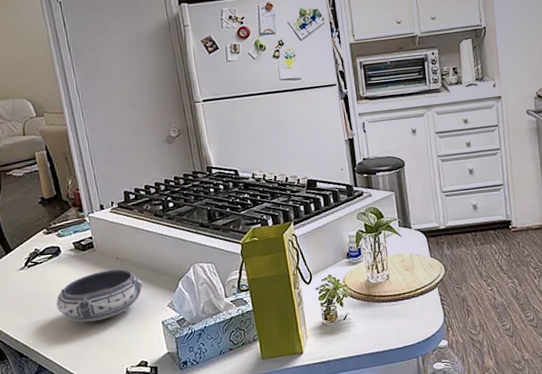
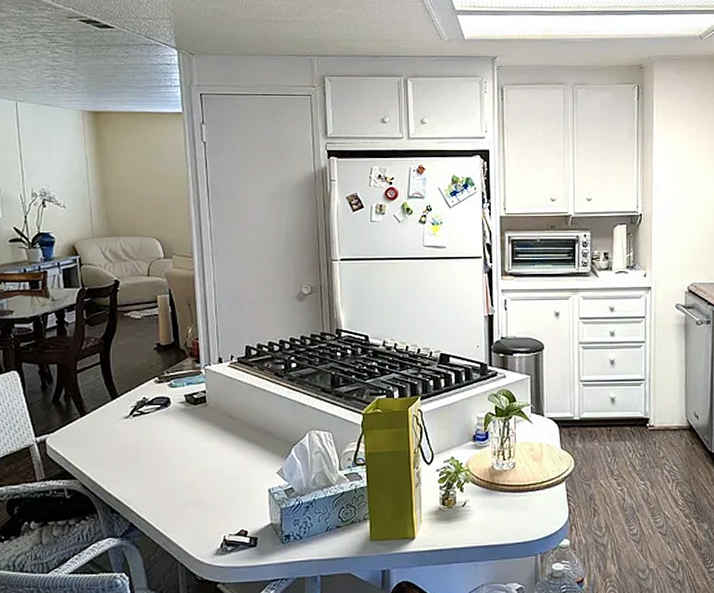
bowl: present [56,269,142,322] -> none [158,428,252,482]

